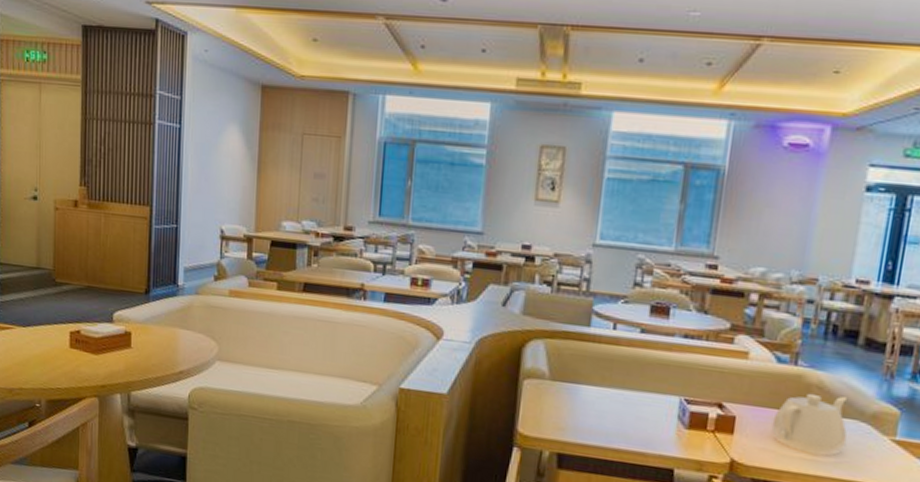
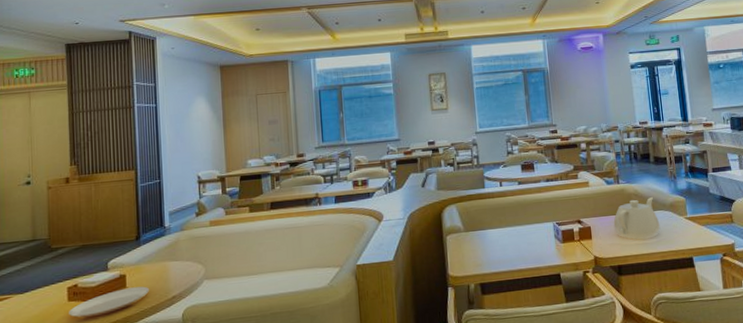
plate: none [70,348,156,373] -> present [69,286,150,318]

